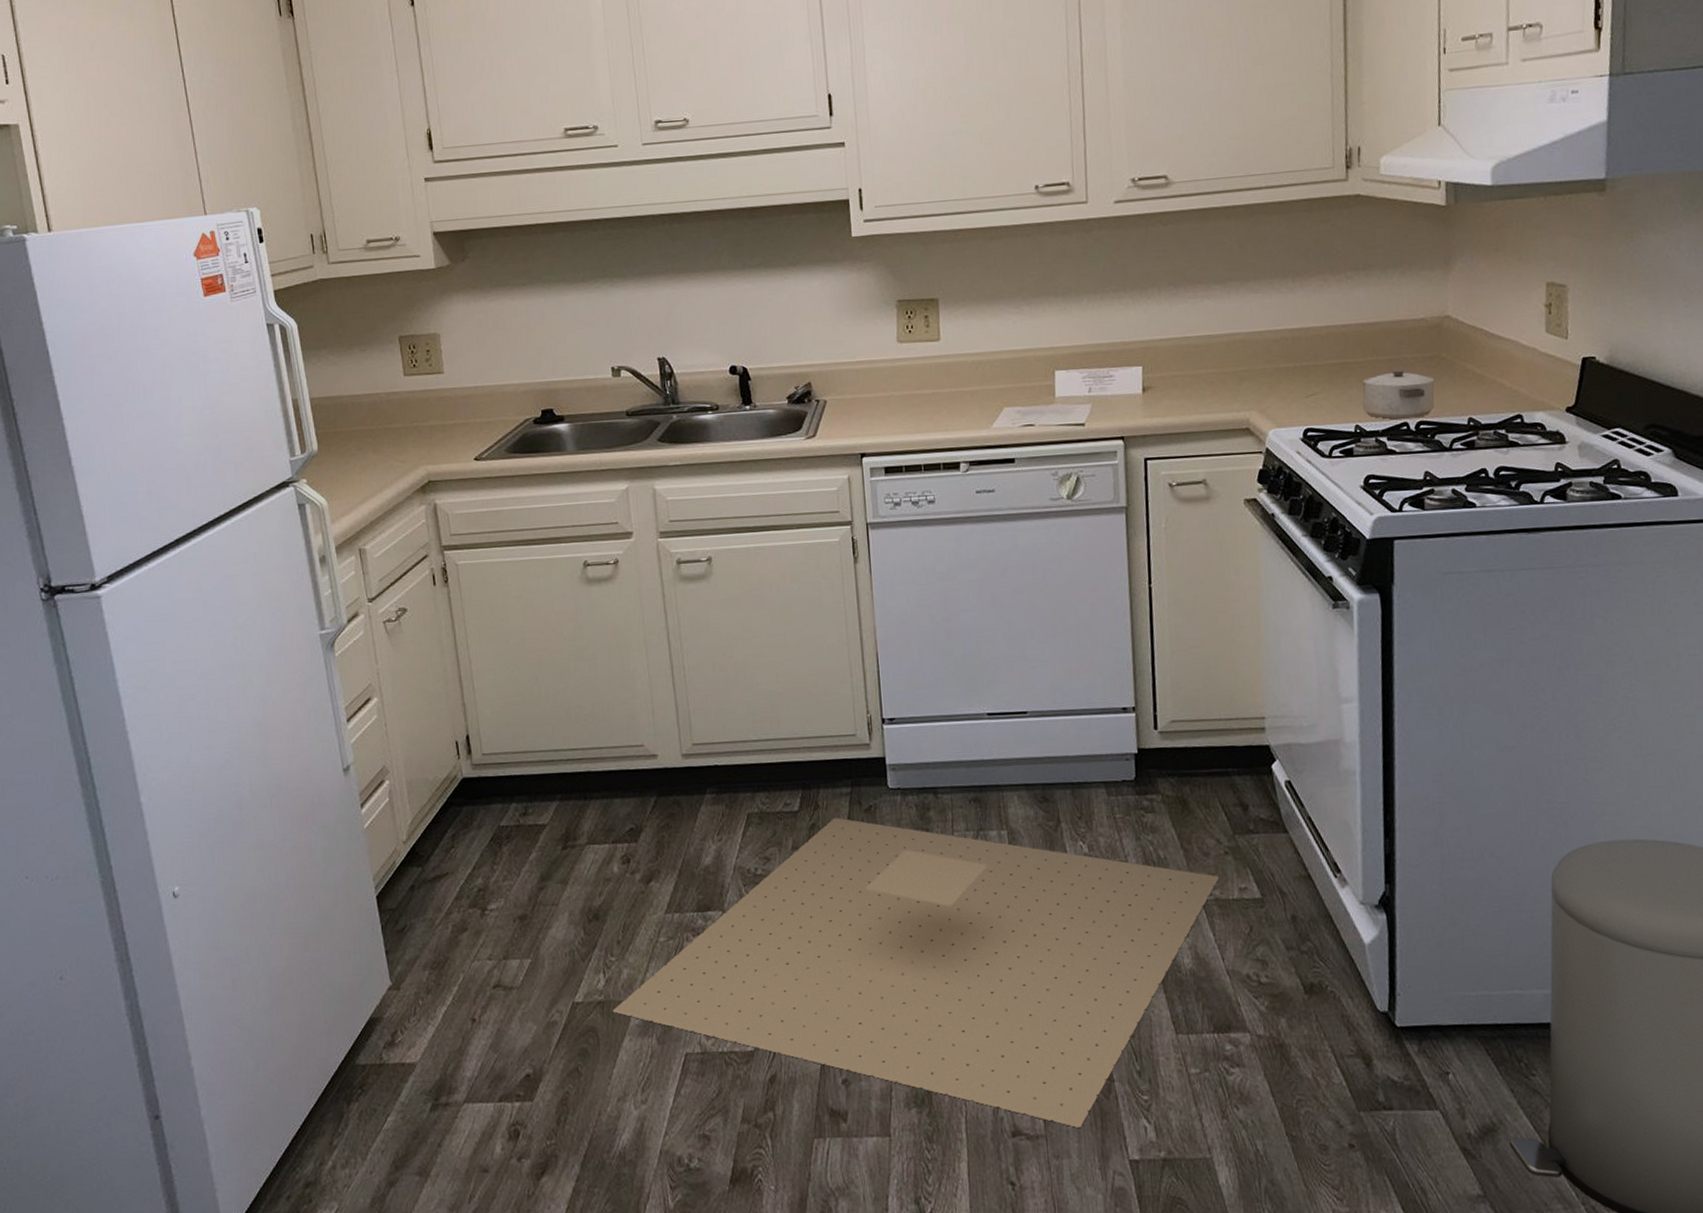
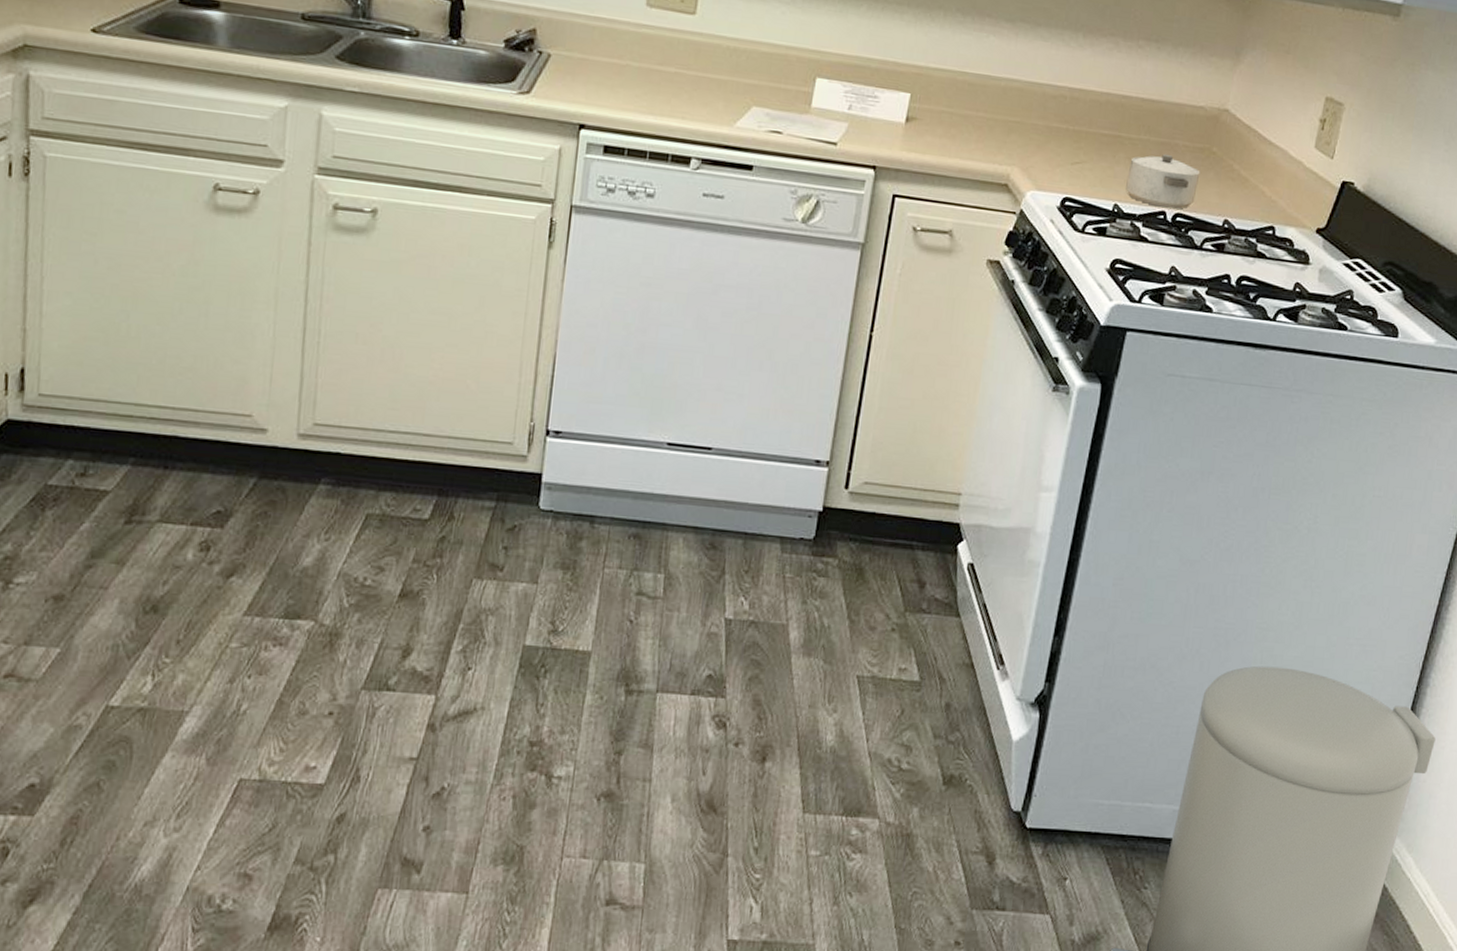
floor mat: present [612,818,1220,1128] -> none [155,533,882,901]

